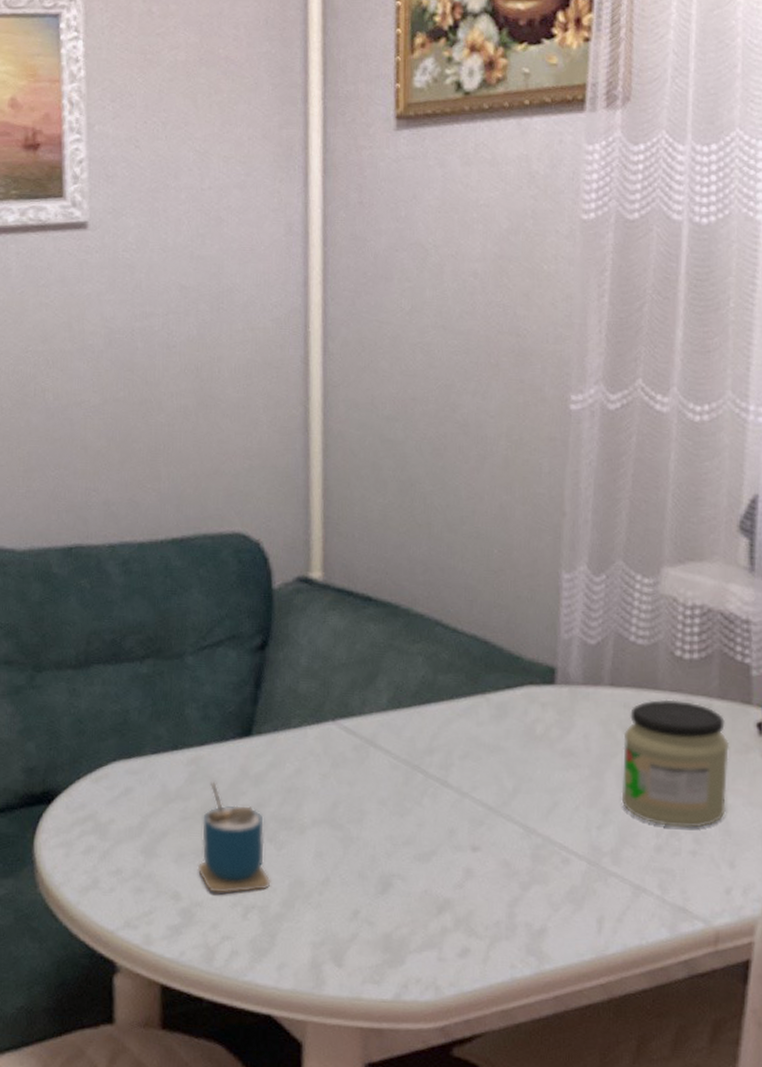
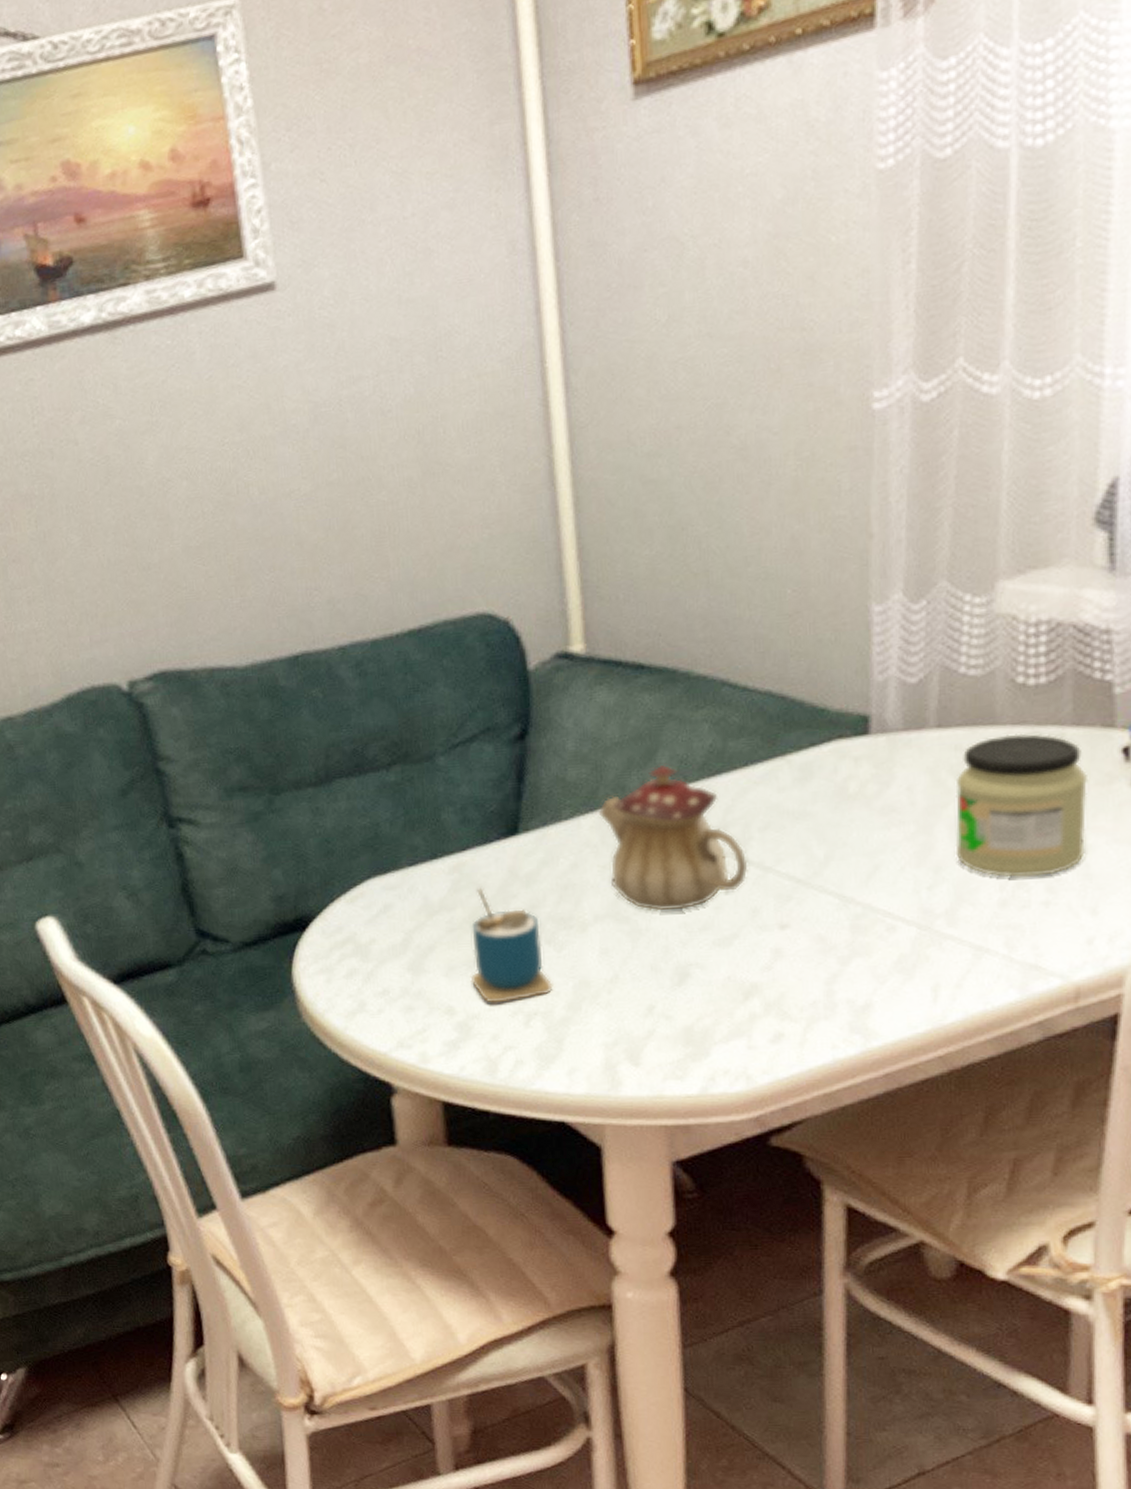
teapot: none [322,688,448,824] -> present [598,764,749,911]

